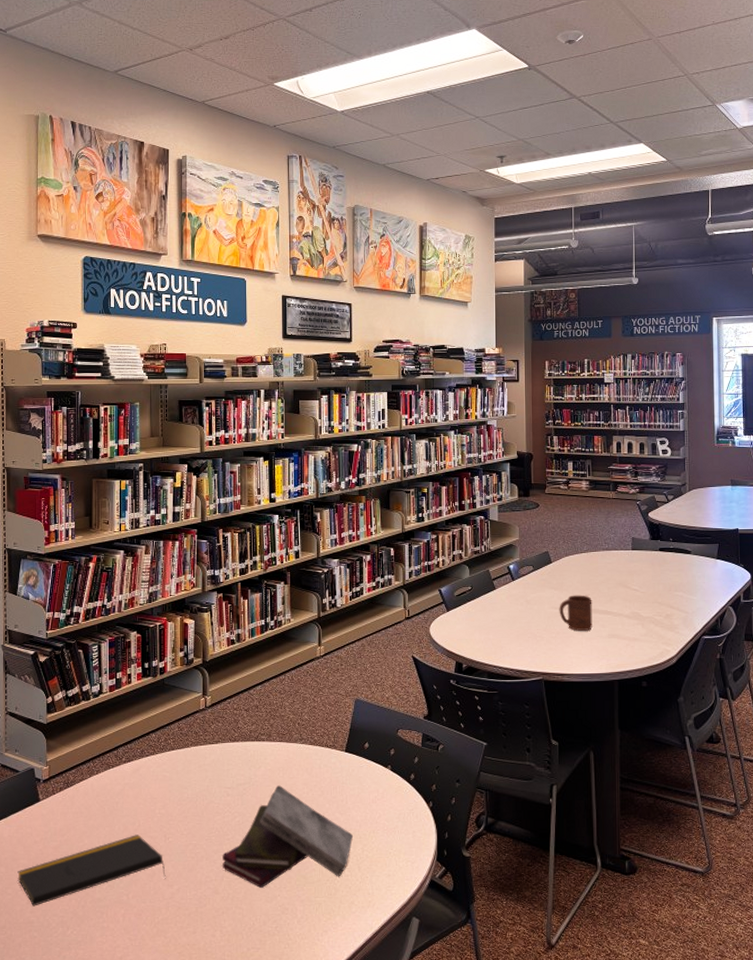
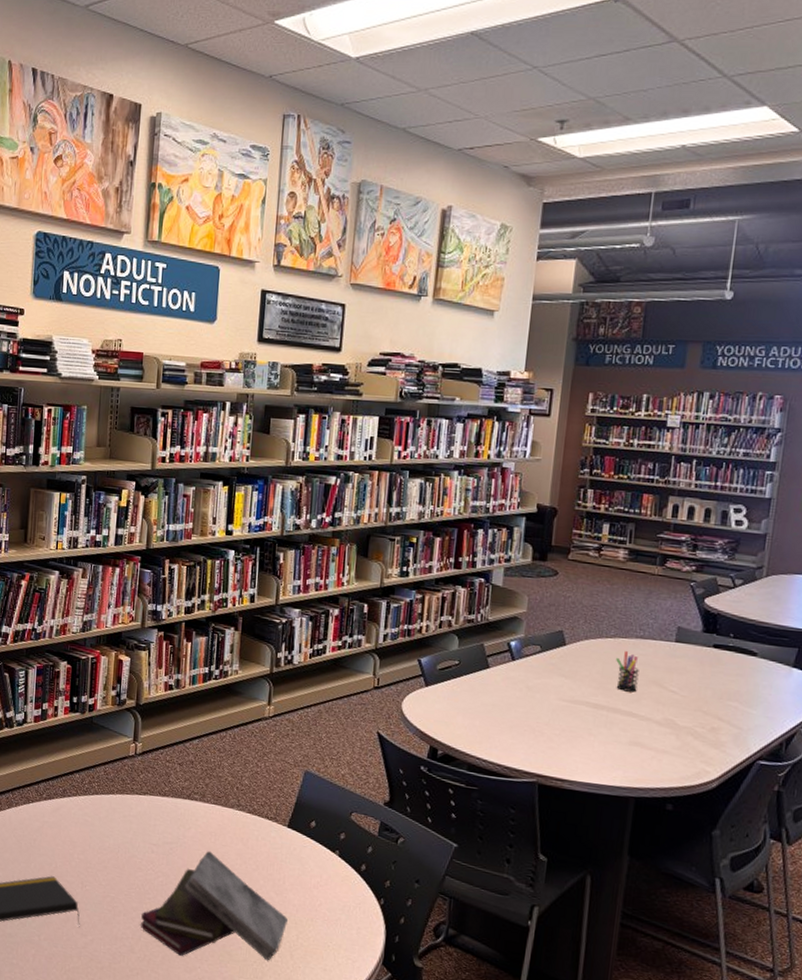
cup: present [559,595,592,631] -> none [568,687,614,733]
pen holder: none [591,562,609,594] -> present [616,651,639,692]

